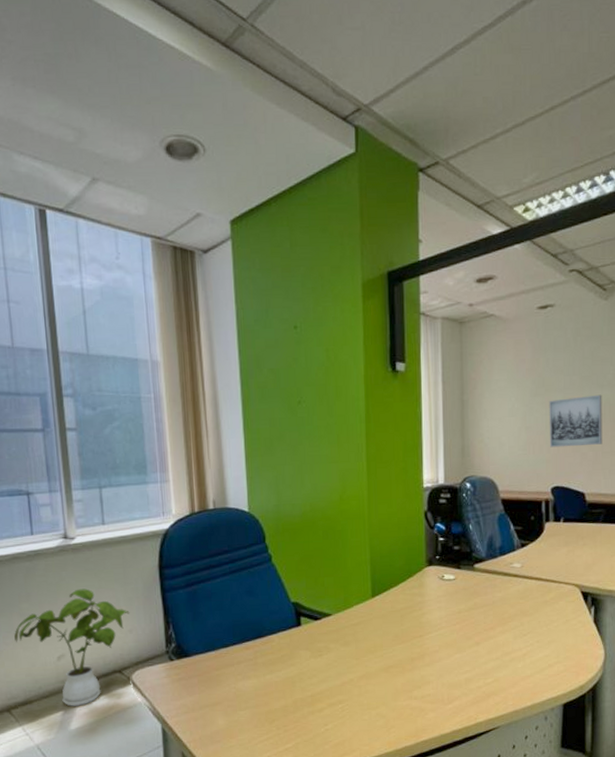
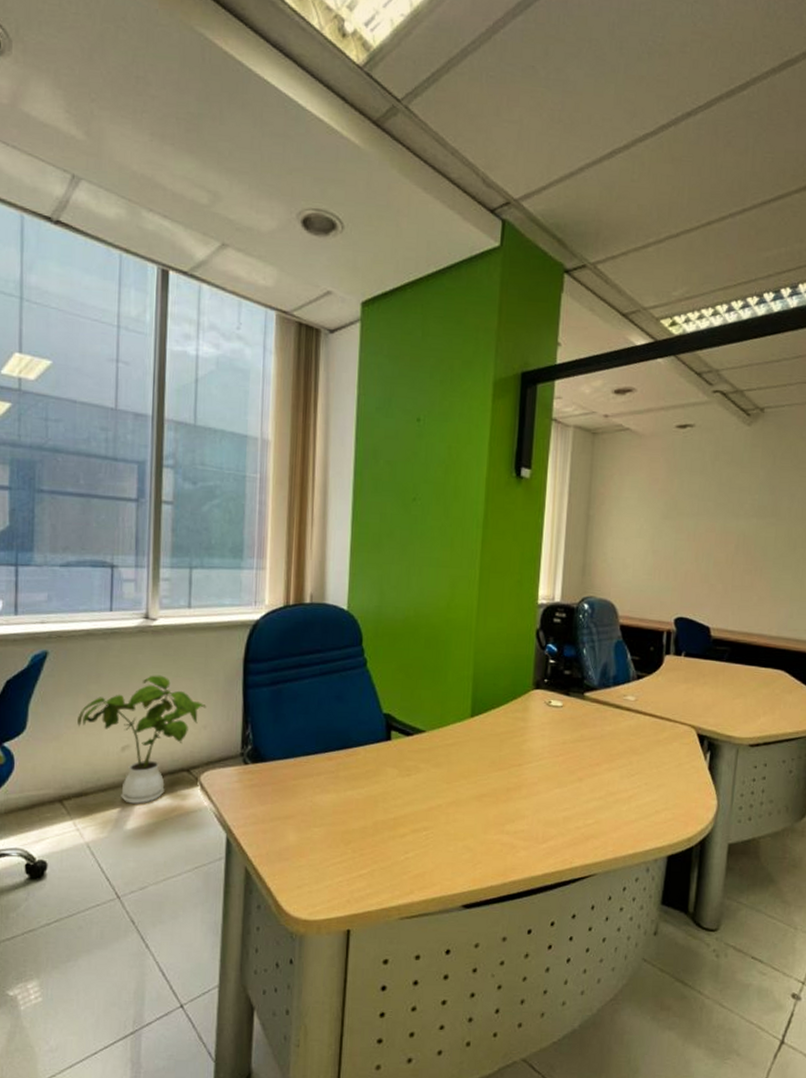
wall art: present [548,394,602,448] -> none [677,524,737,577]

